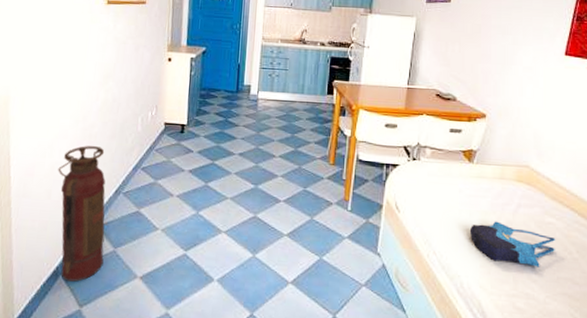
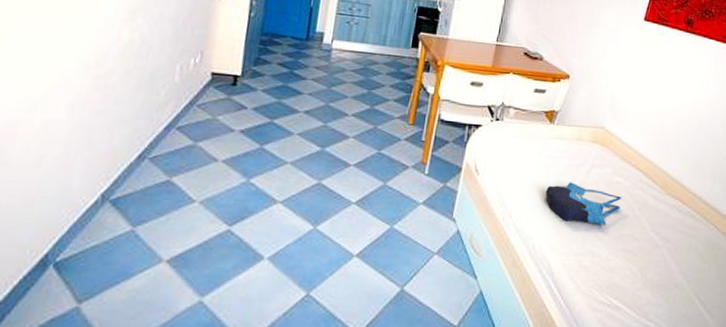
fire extinguisher: present [58,146,106,282] -> none [51,98,126,272]

